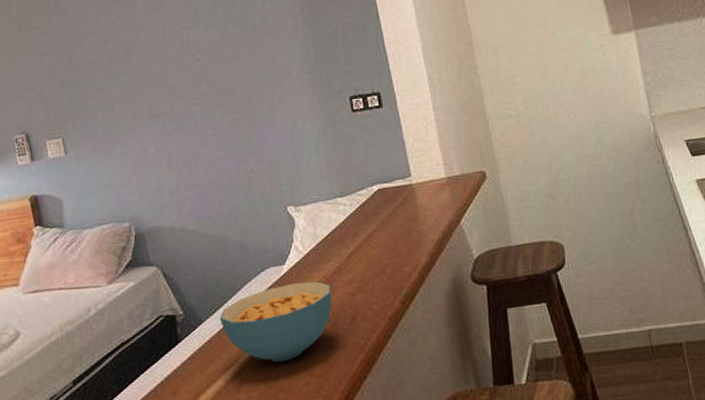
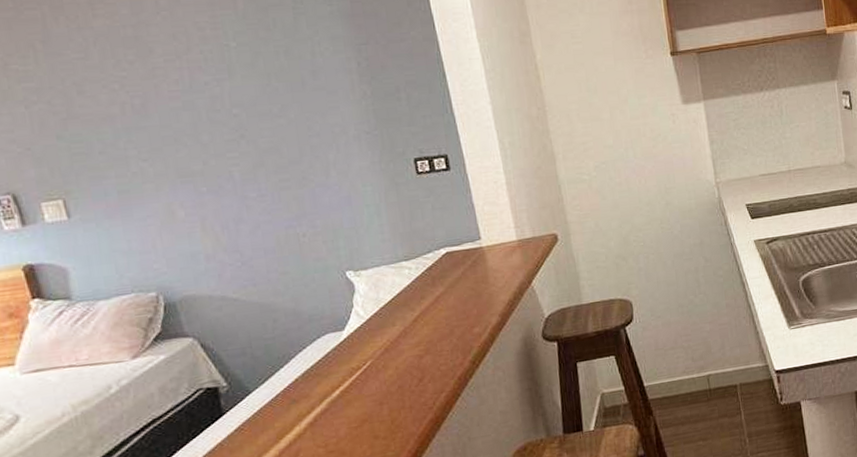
cereal bowl: present [220,281,332,363] -> none [271,345,398,428]

